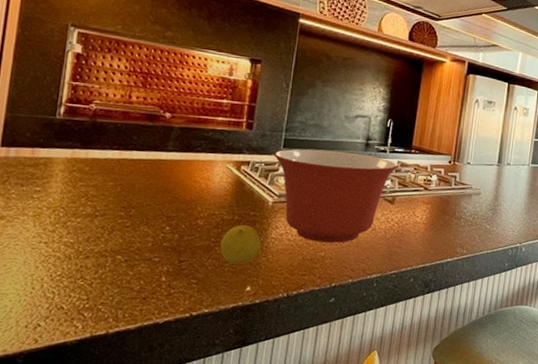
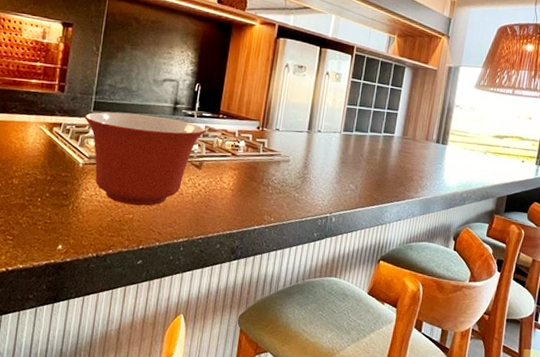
fruit: present [219,225,262,265] -> none [33,185,73,224]

